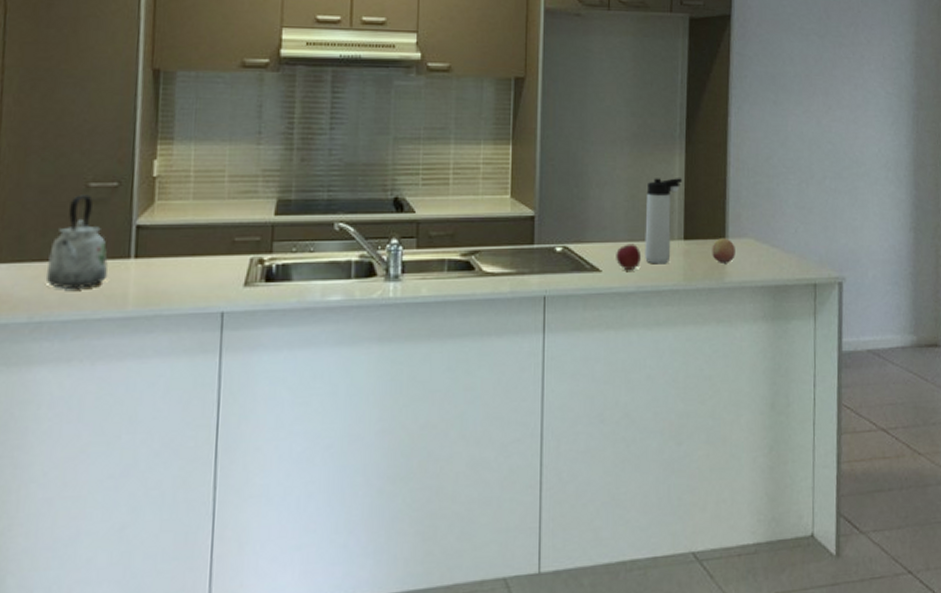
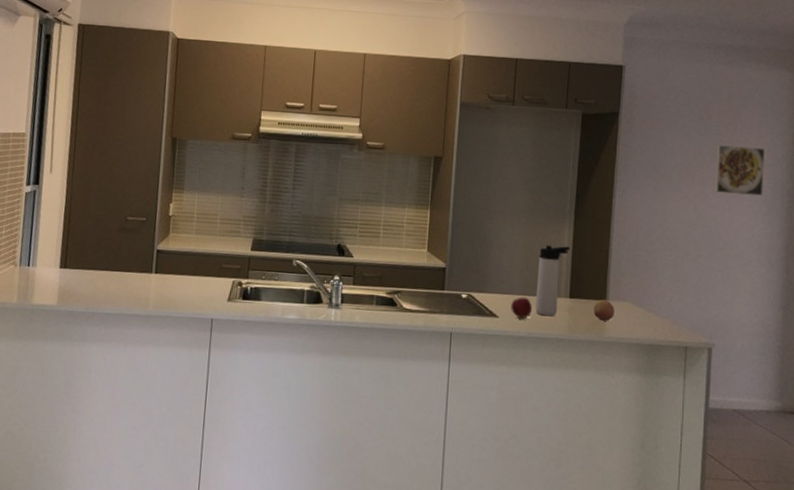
kettle: present [45,195,108,290] -> none [97,225,138,292]
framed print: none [837,48,889,104] -> present [714,145,766,196]

